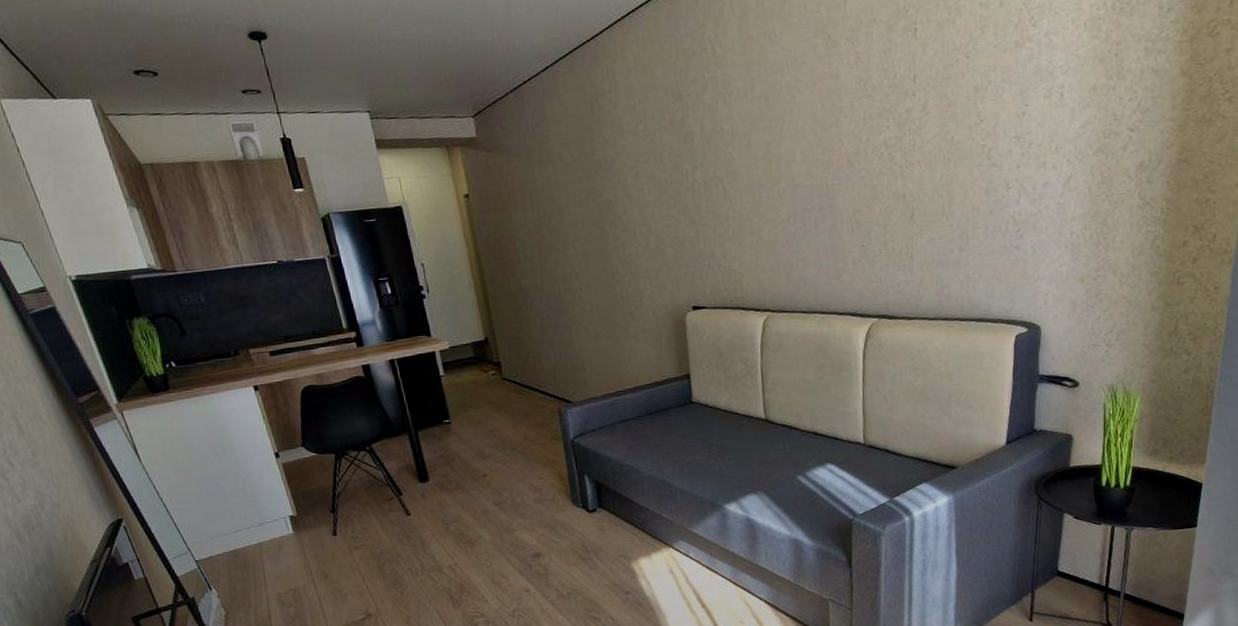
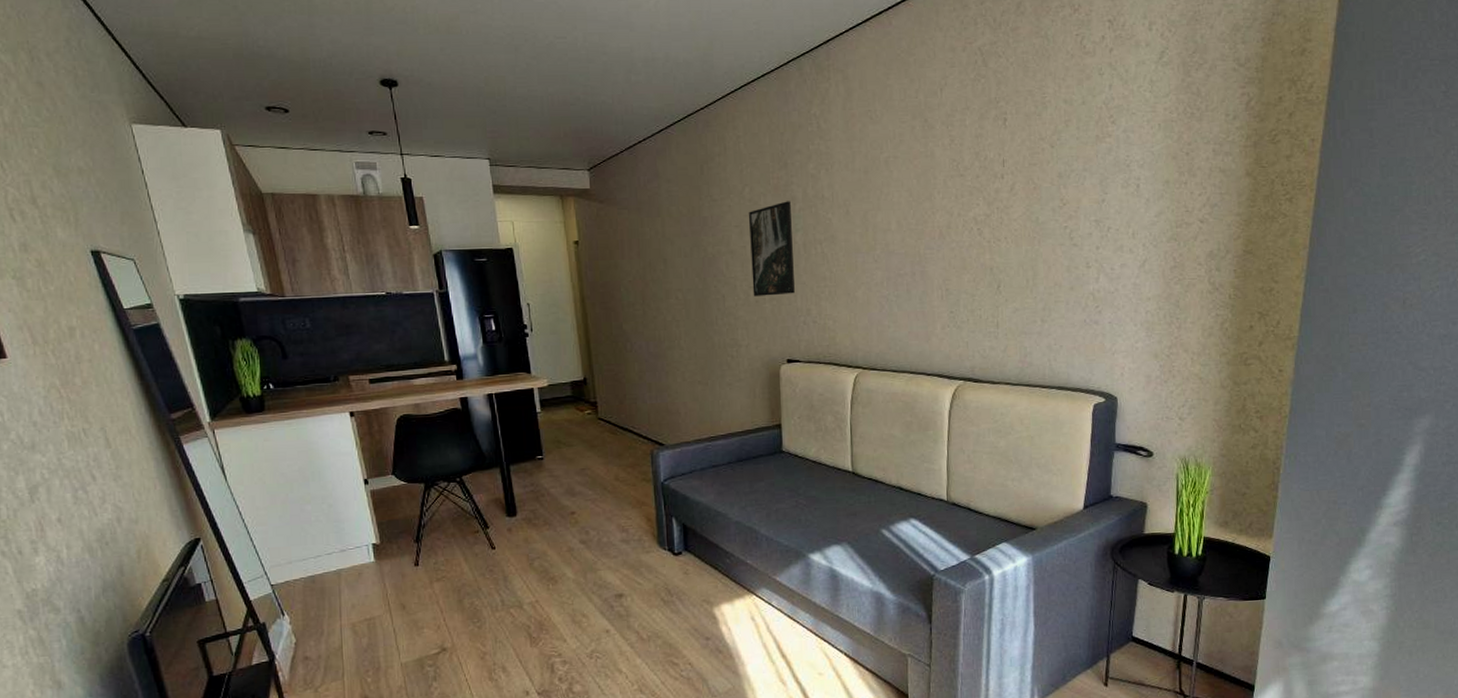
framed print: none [643,136,697,242] -> present [748,201,795,297]

